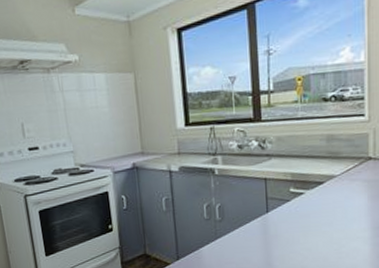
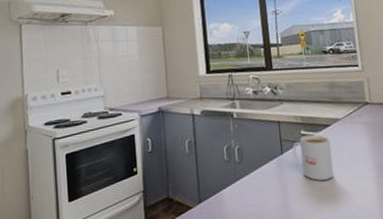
mug: none [279,192,324,240] -> present [292,134,334,181]

